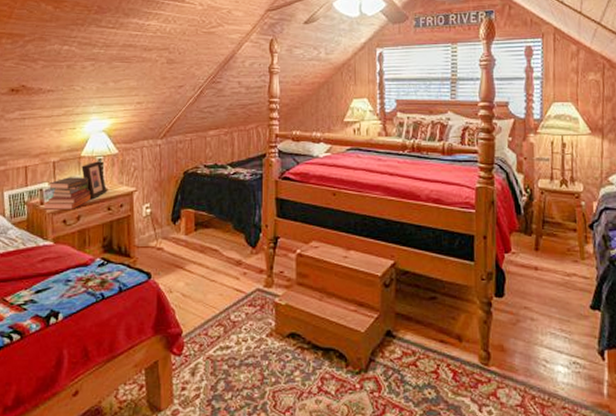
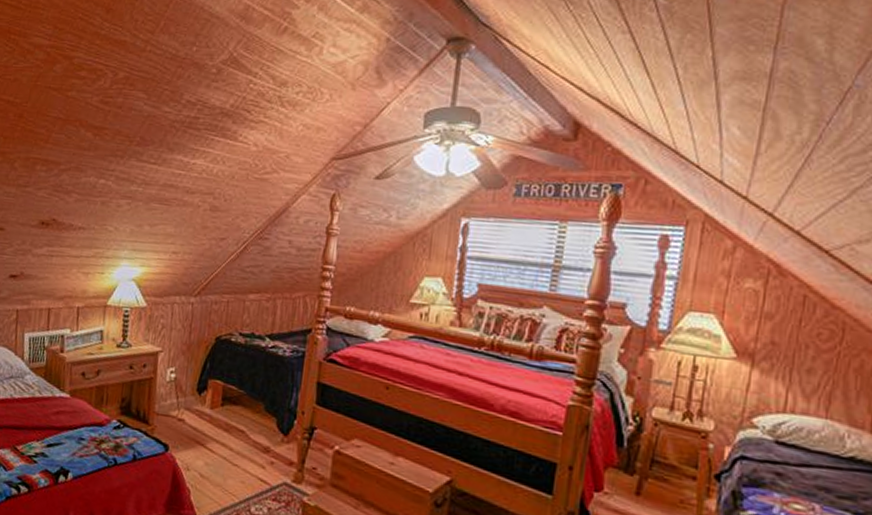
books: present [44,177,91,210] -> none [64,326,114,363]
picture frame: present [81,161,107,200] -> none [106,312,131,355]

